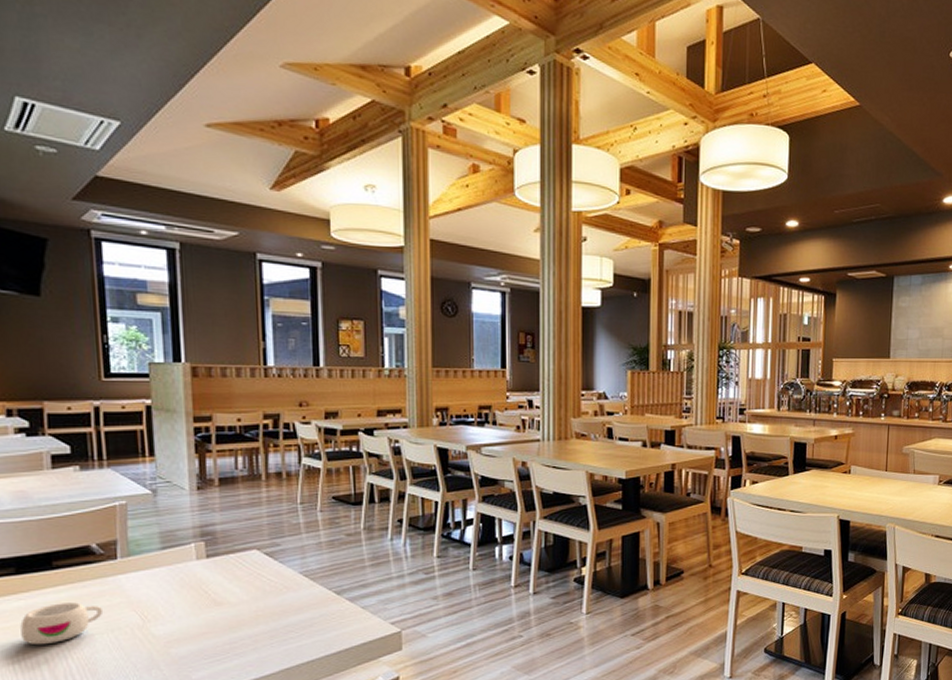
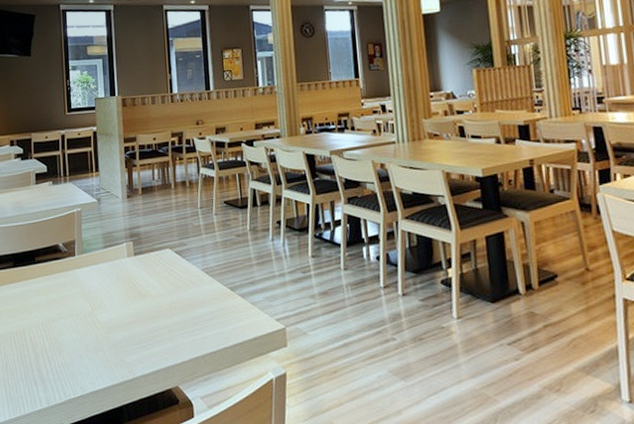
mug: present [20,602,104,646] -> none [15,291,67,326]

